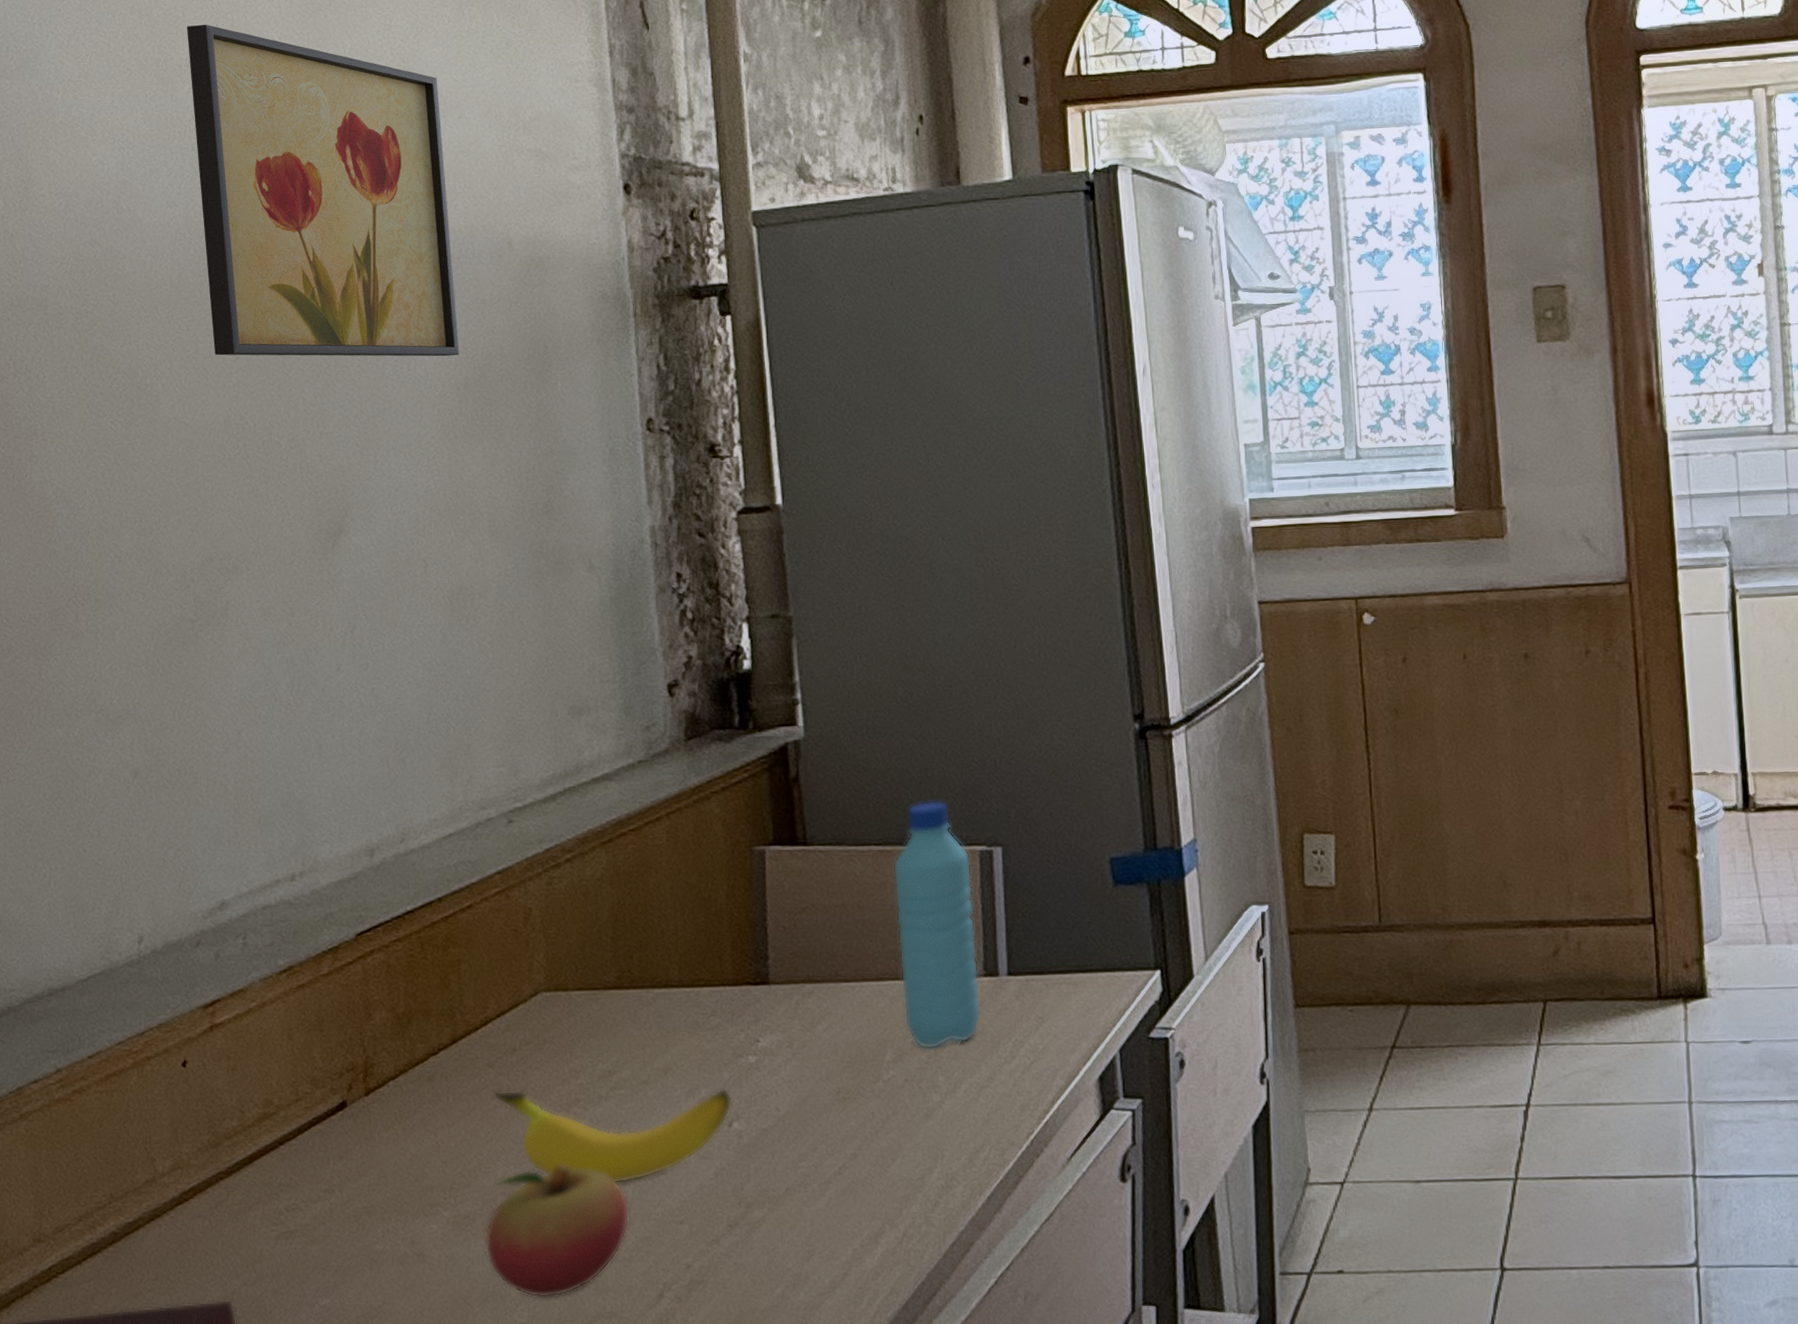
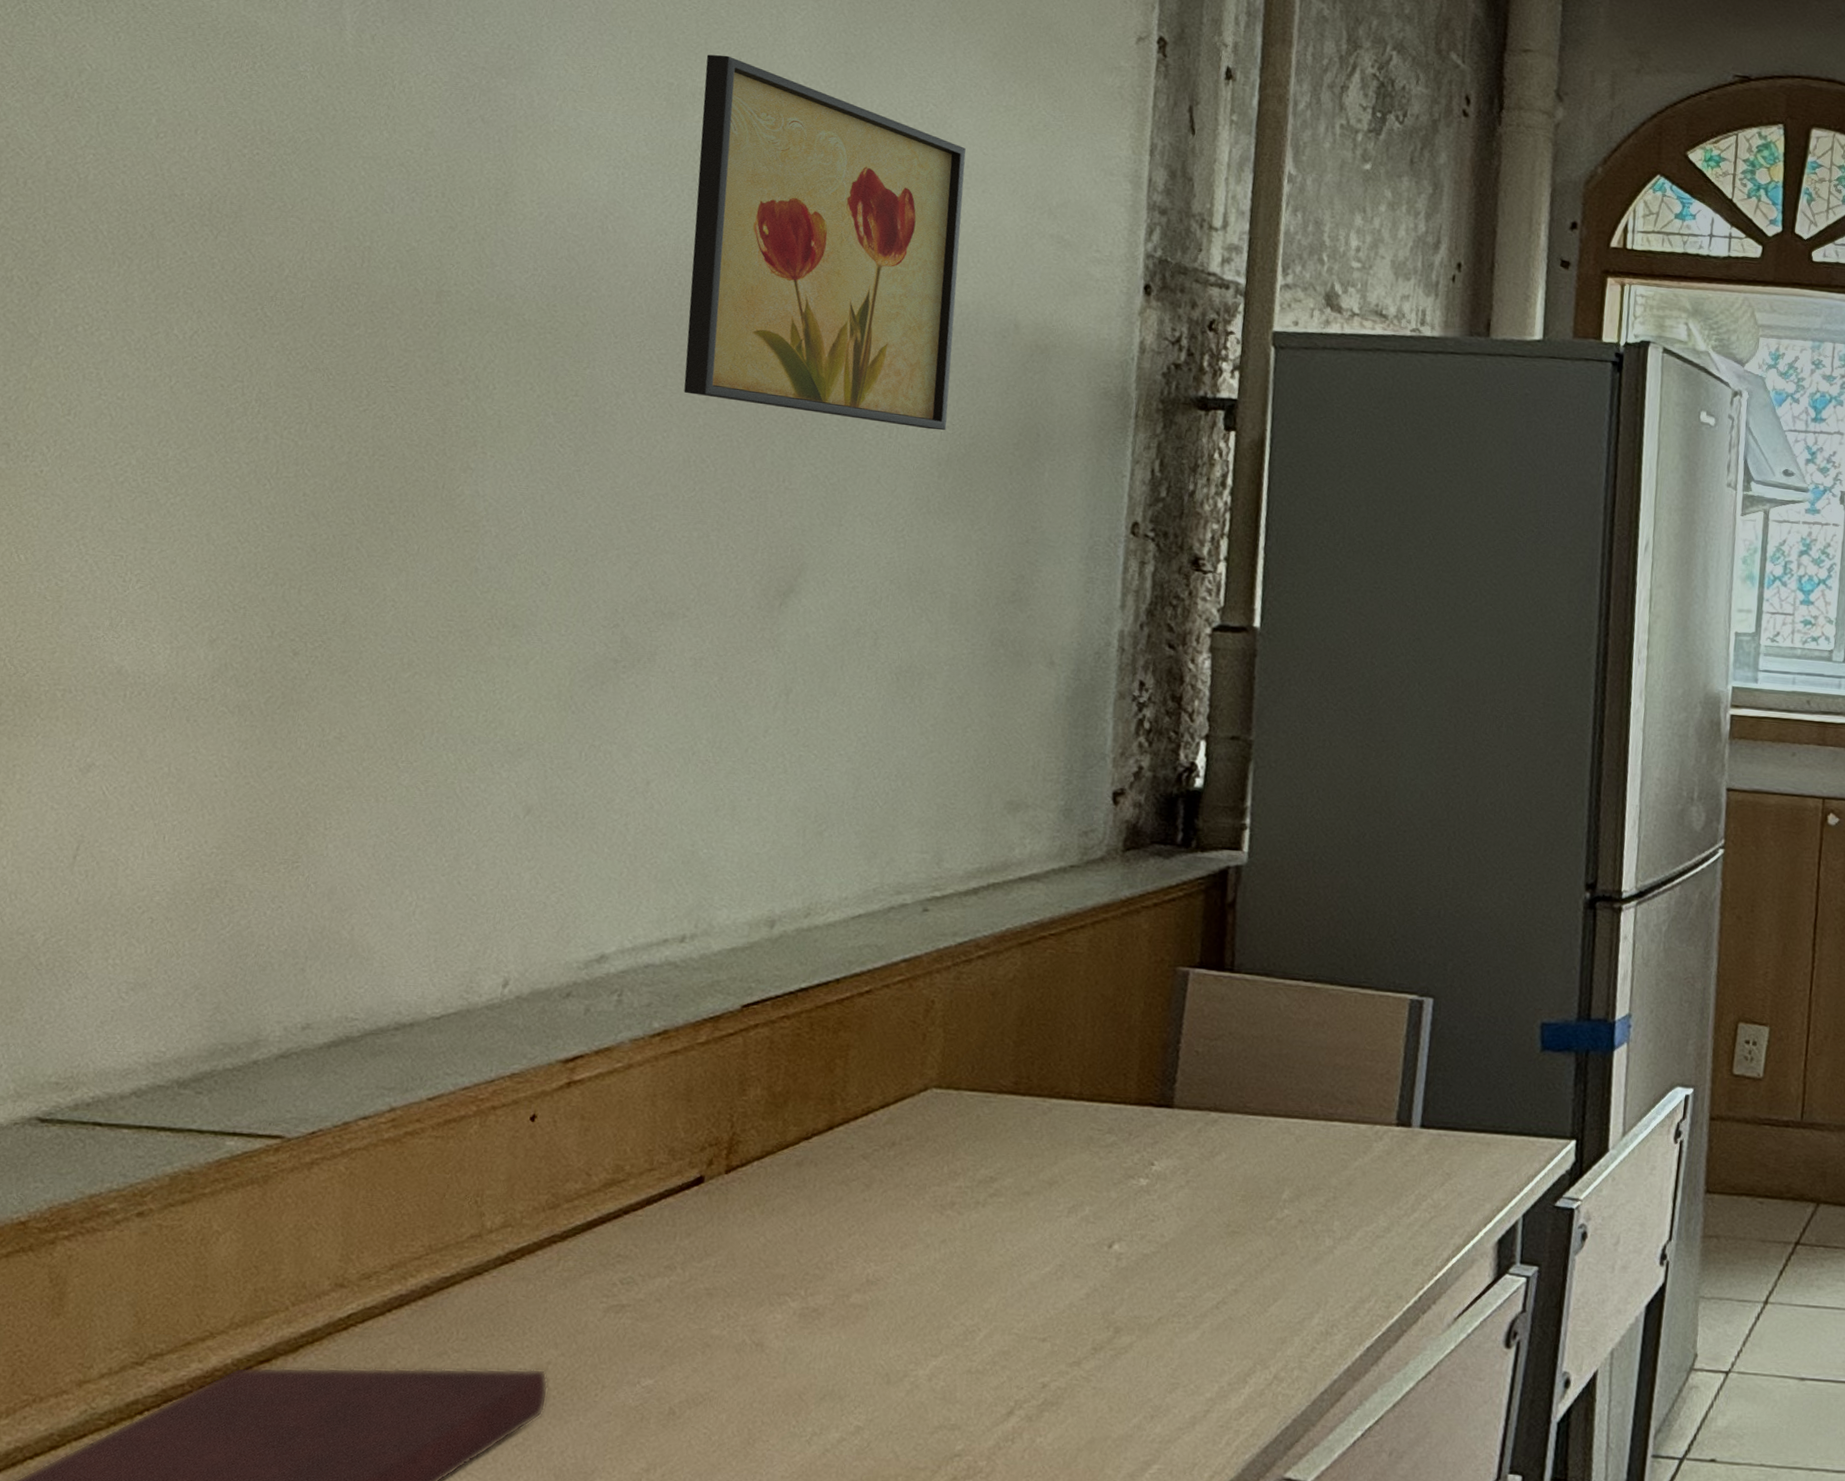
fruit: present [485,1164,630,1299] -> none [830,1267,992,1403]
banana: present [493,1088,733,1183] -> none [863,1184,1118,1294]
water bottle: present [893,800,982,1049] -> none [1307,943,1400,1193]

